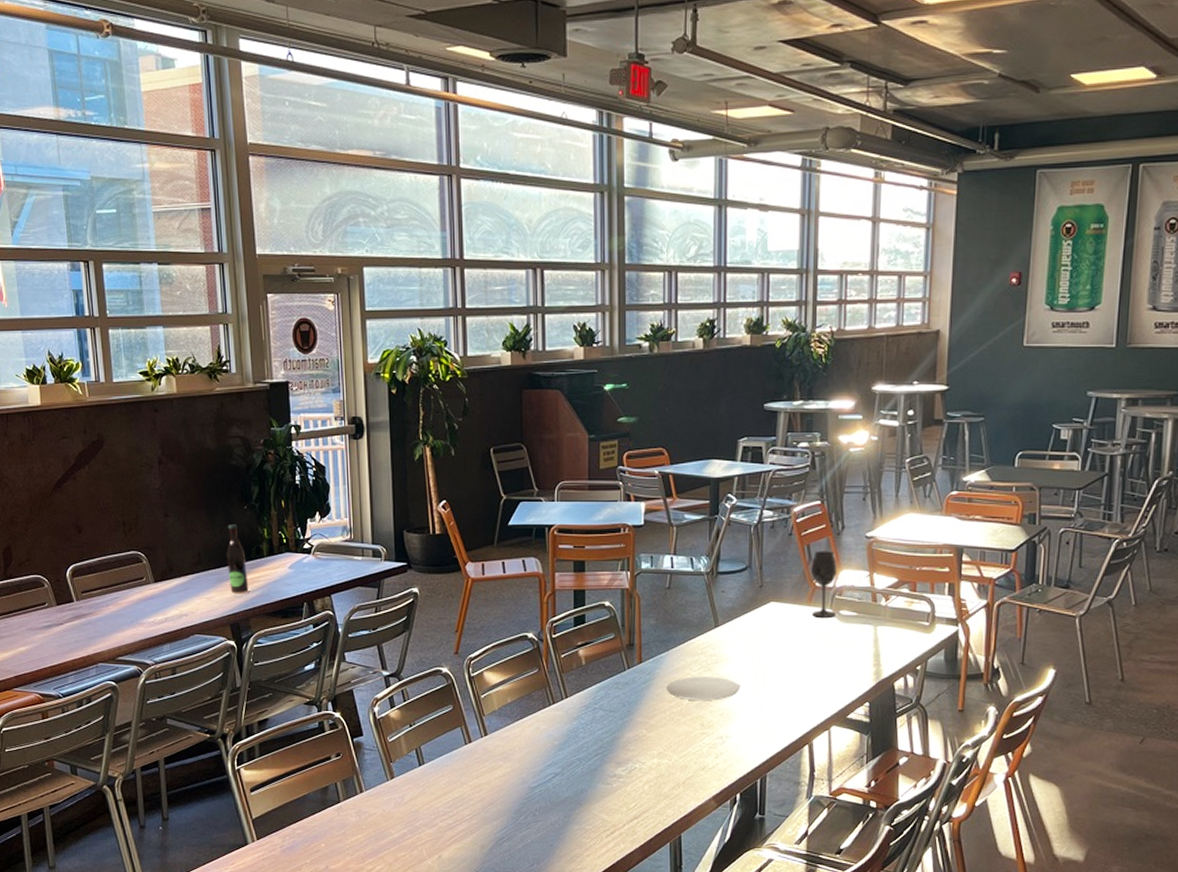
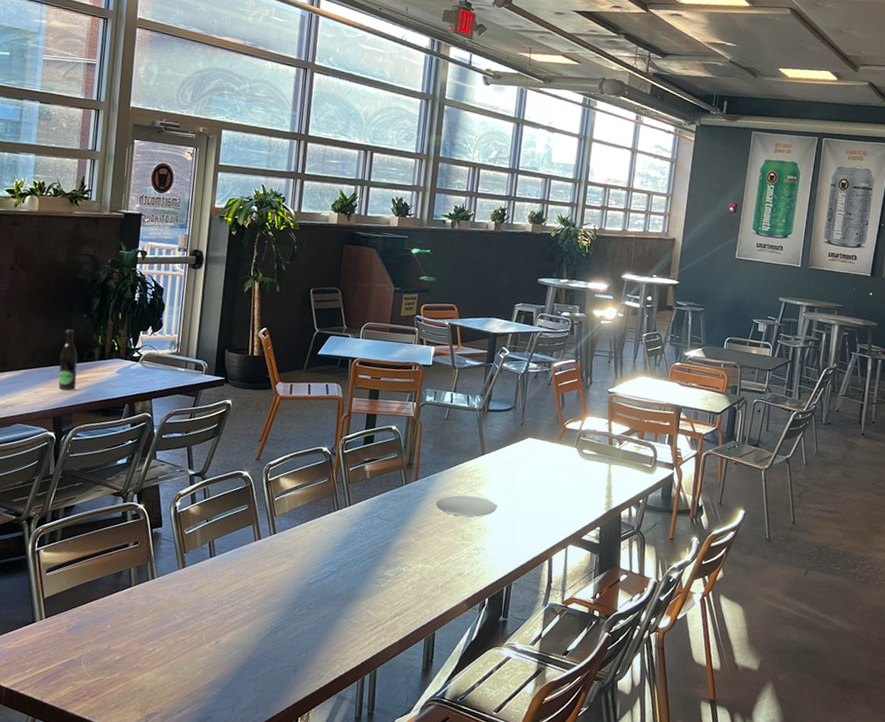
wine glass: present [810,551,837,617] -> none [561,399,584,455]

